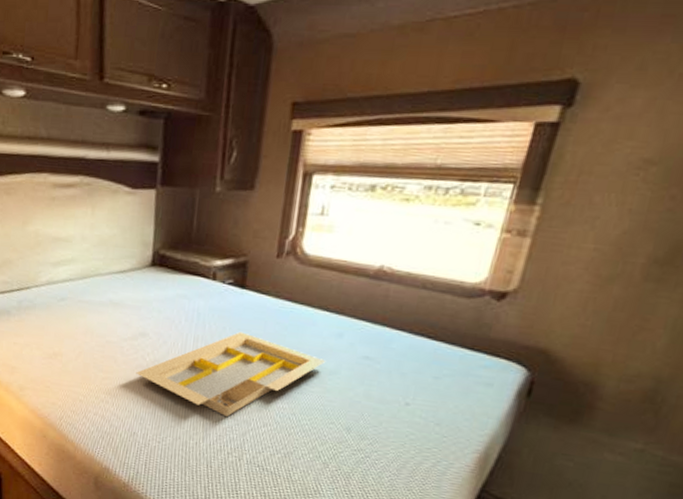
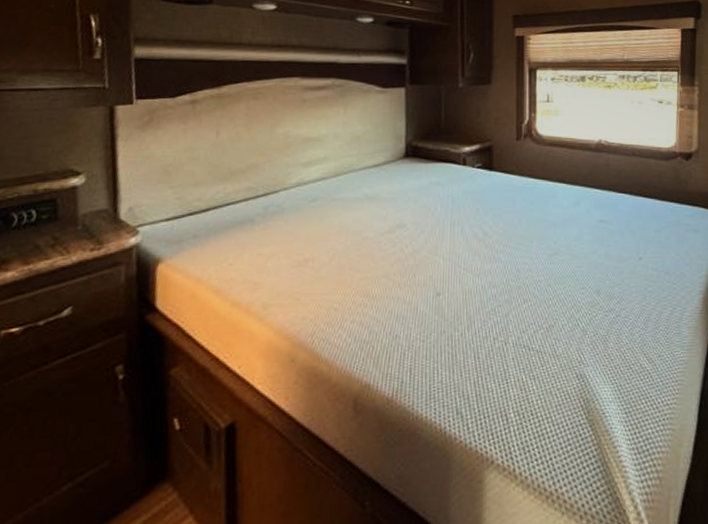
serving tray: present [136,331,326,418] -> none [395,211,570,300]

